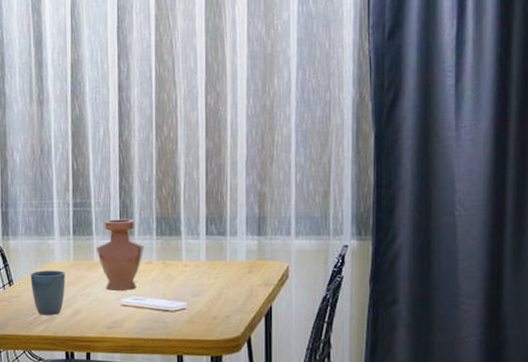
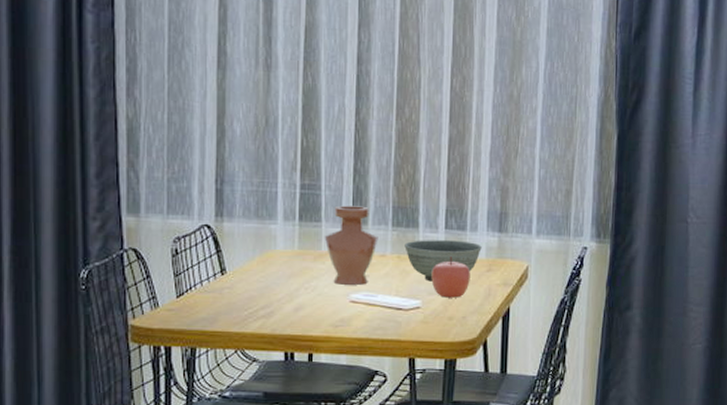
mug: present [30,270,66,315] -> none [246,259,288,310]
bowl: none [169,245,242,285] -> present [404,240,482,282]
fruit: none [195,260,232,299] -> present [431,256,470,298]

